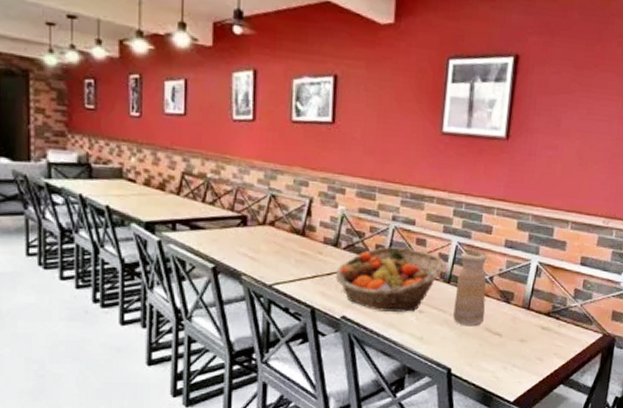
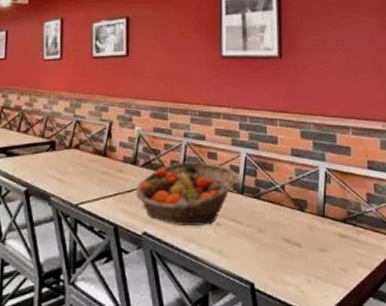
vase: present [453,251,487,327] -> none [249,162,282,238]

